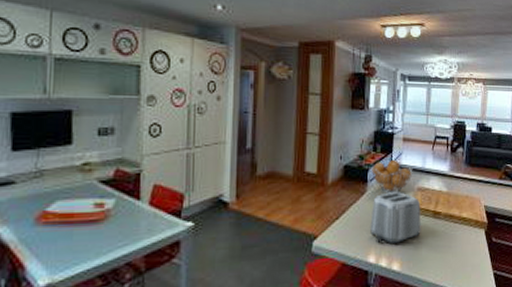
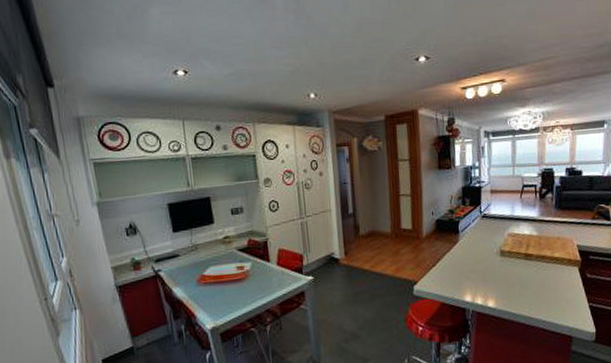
toaster: present [370,192,421,244] -> none [464,239,513,285]
fruit basket: present [372,160,413,194] -> none [462,211,502,241]

